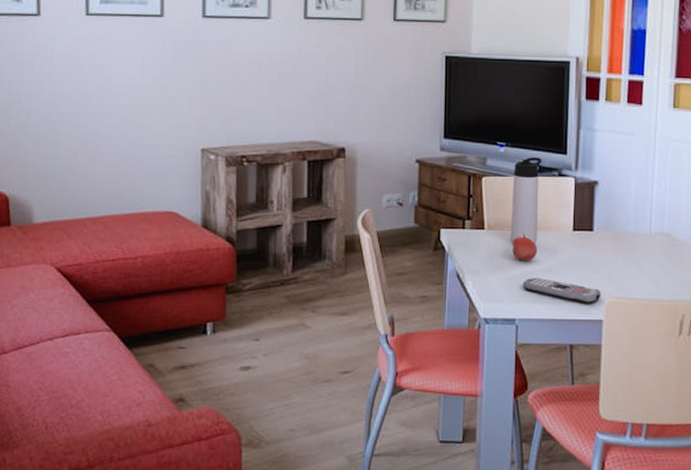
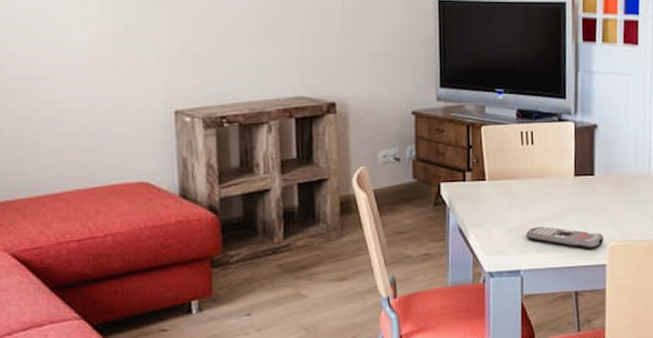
thermos bottle: present [510,157,542,244] -> none [512,103,541,193]
apple: present [512,233,537,261] -> none [514,181,540,210]

